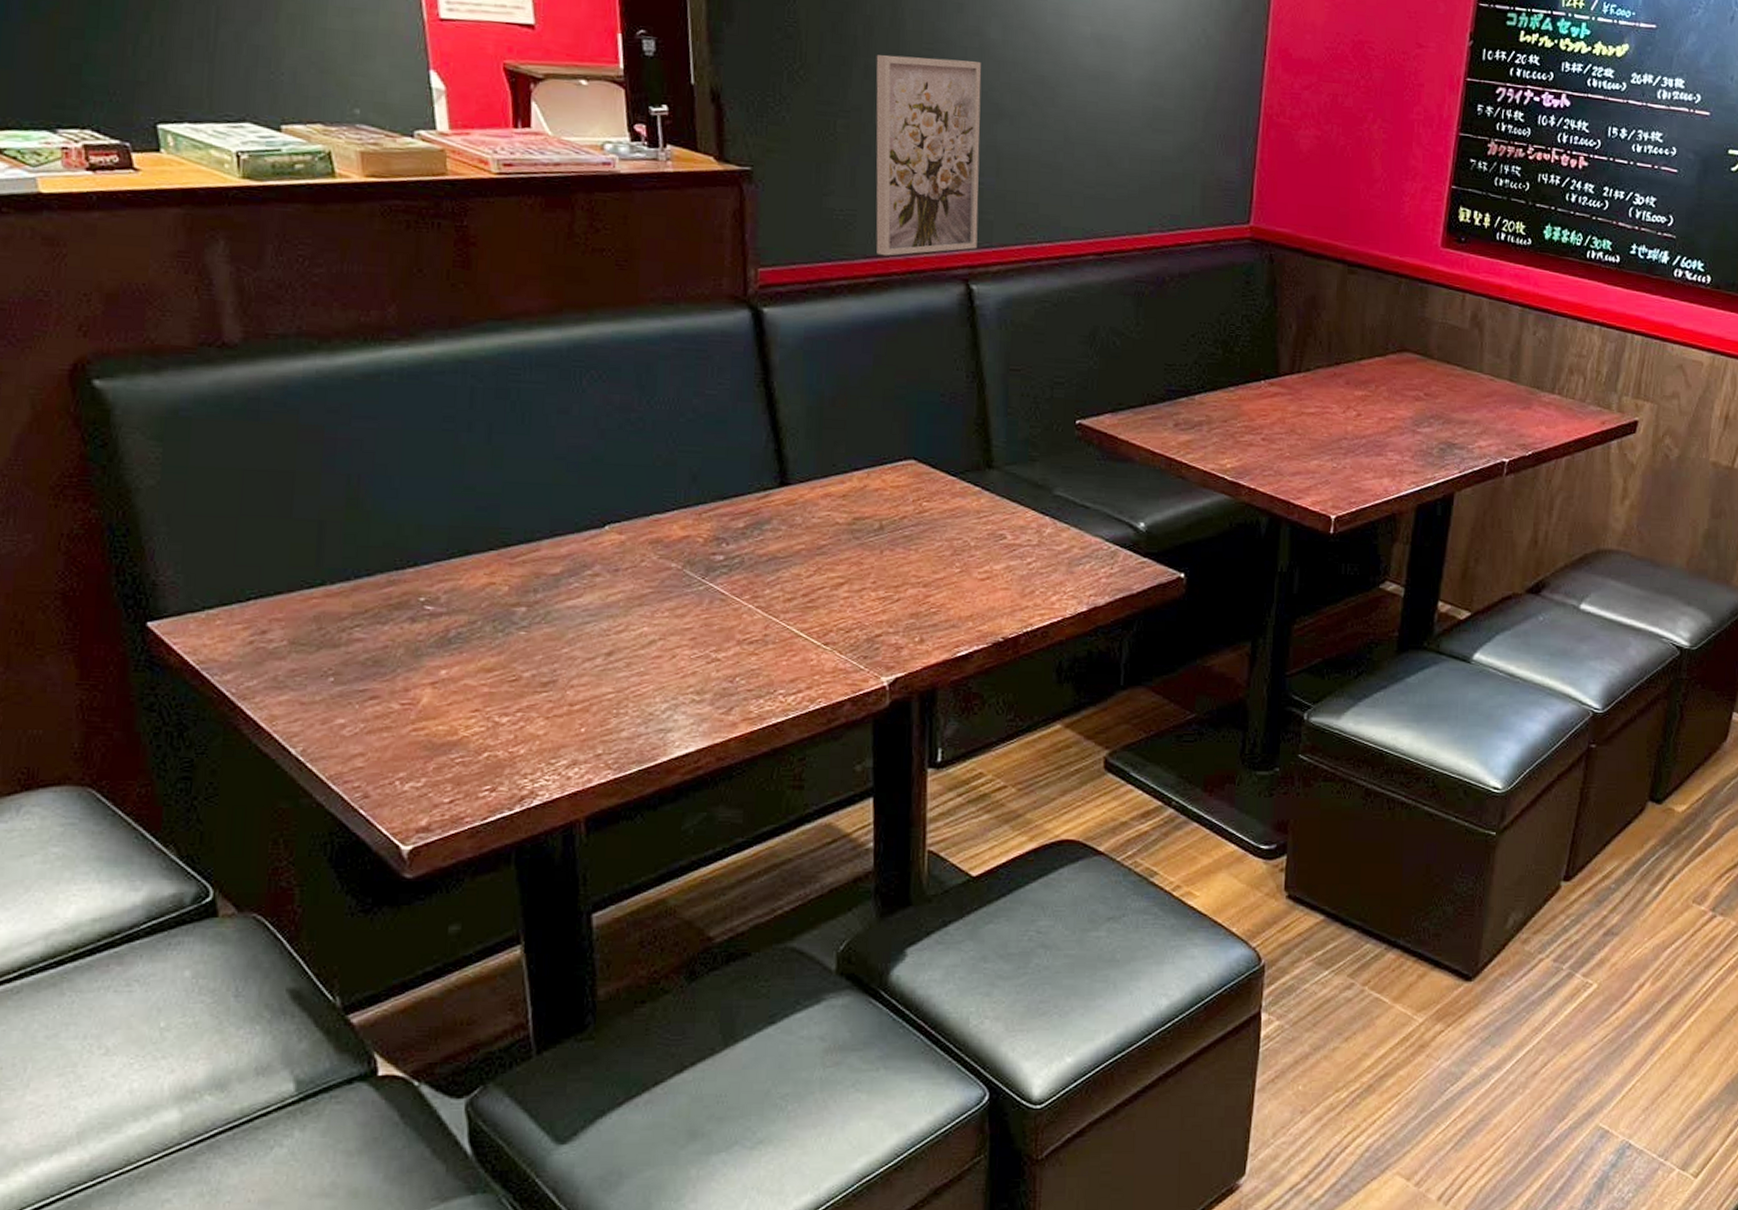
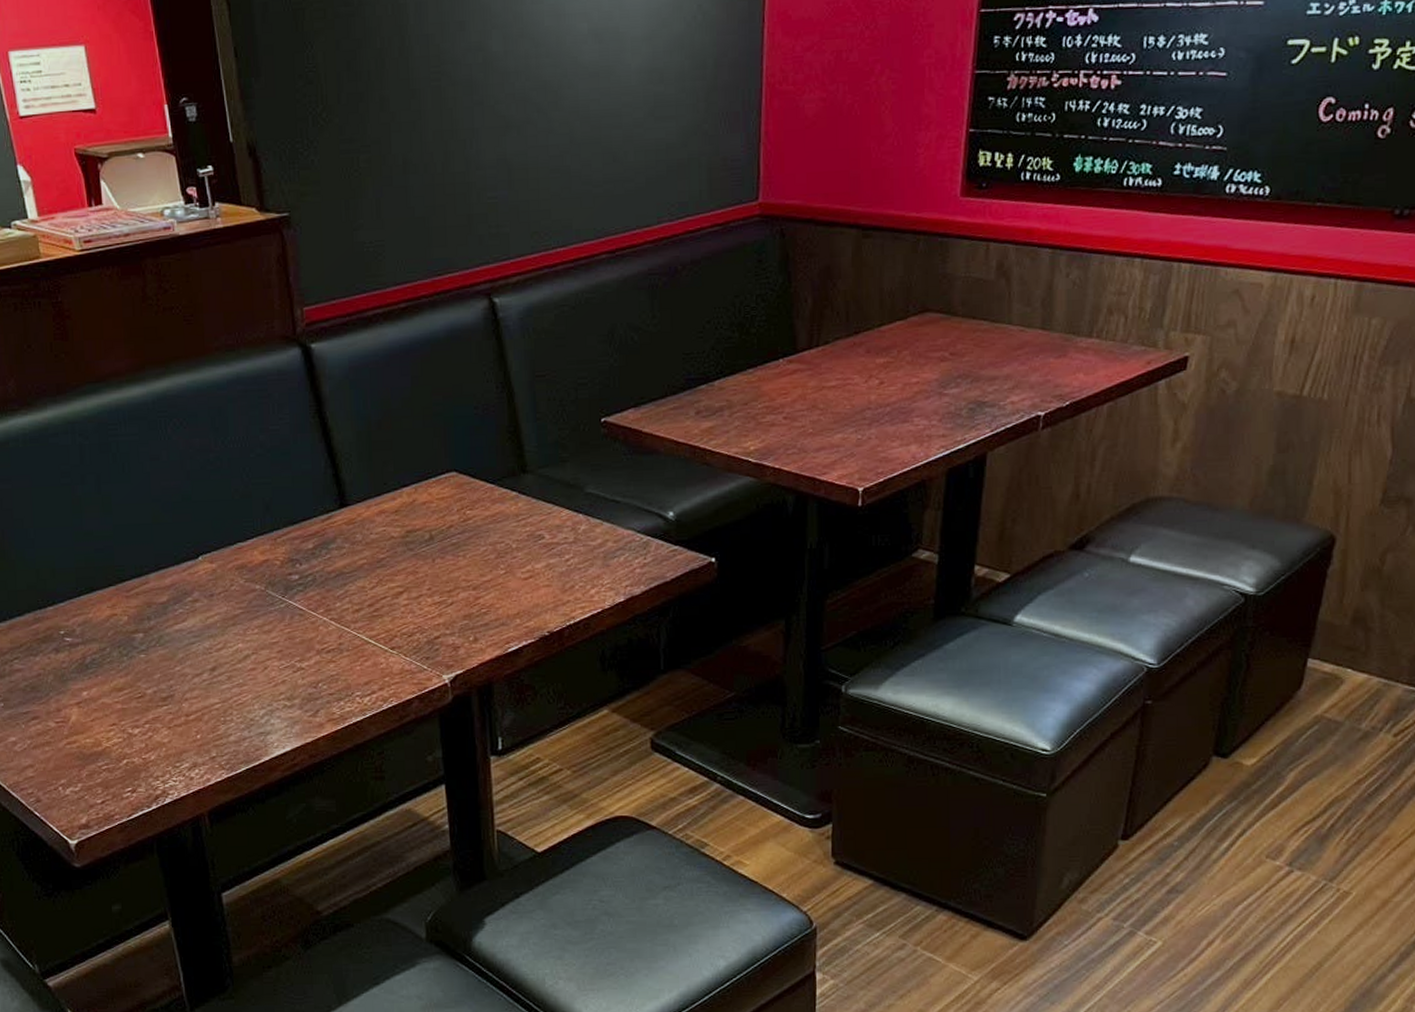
wall art: present [876,55,982,256] -> none [389,77,496,281]

